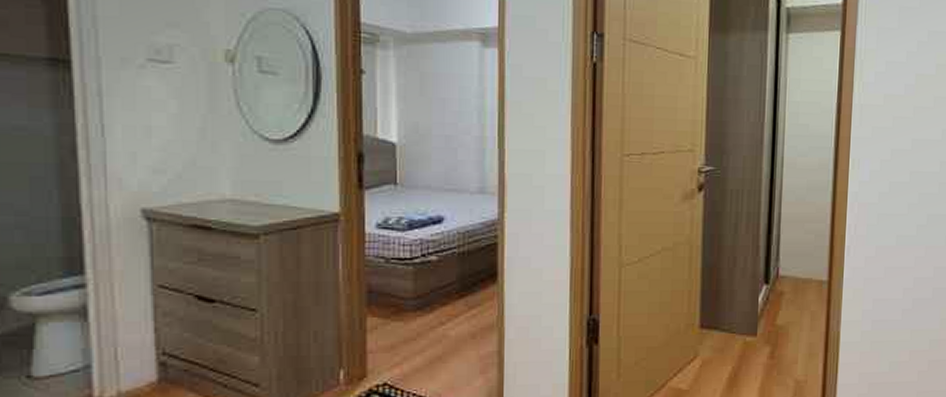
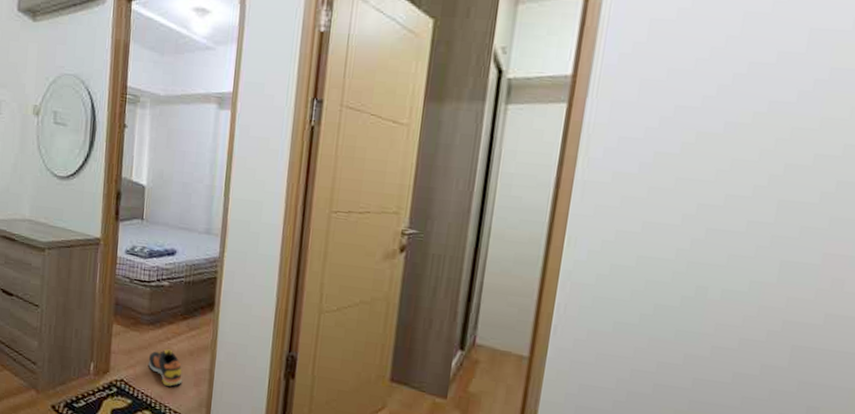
shoe: none [419,336,465,381] -> present [149,349,183,387]

